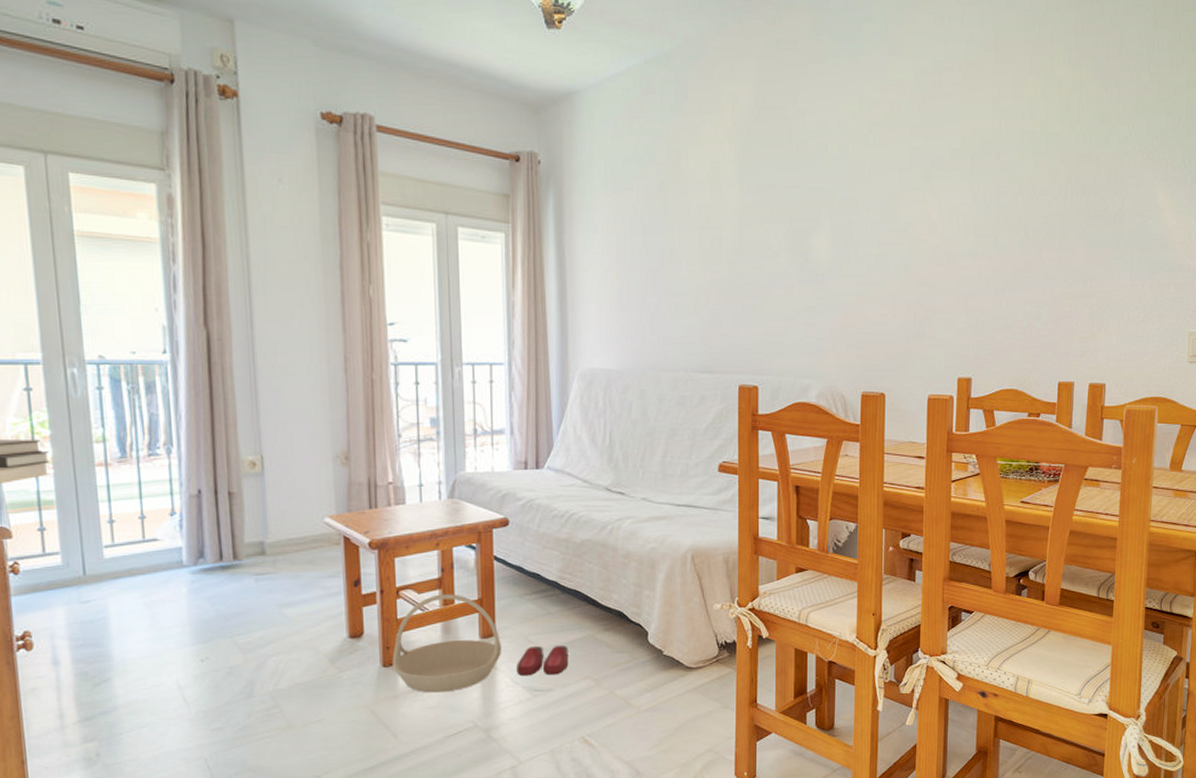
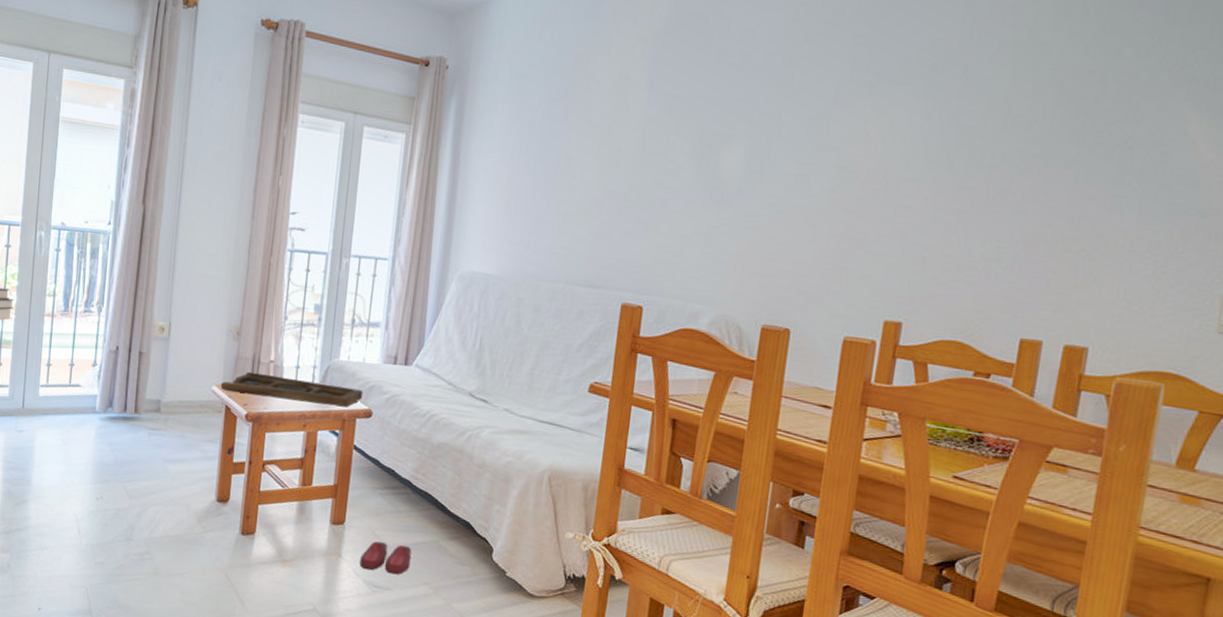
decorative tray: none [334,497,497,521] -> present [220,371,364,407]
basket: present [392,594,501,693] -> none [249,474,349,571]

